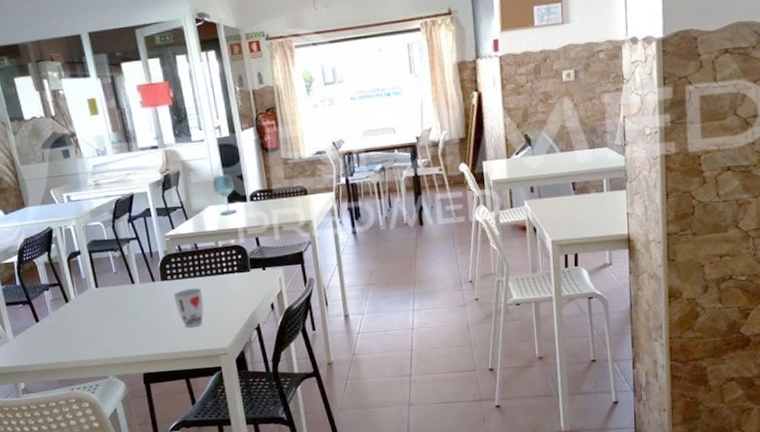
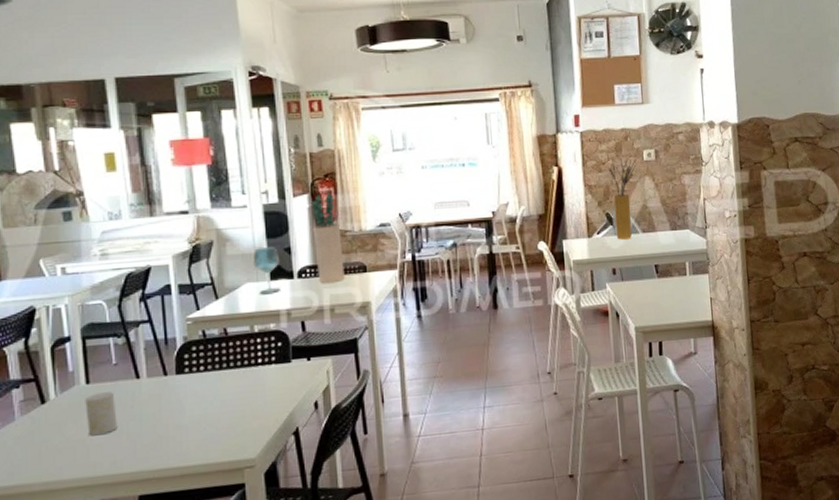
cup: none [96,294,123,328] -> present [85,392,118,436]
cup: present [174,288,204,328] -> none [191,383,228,434]
vase: none [257,118,289,206] -> present [311,184,345,285]
vase: none [527,78,556,160] -> present [608,157,637,240]

